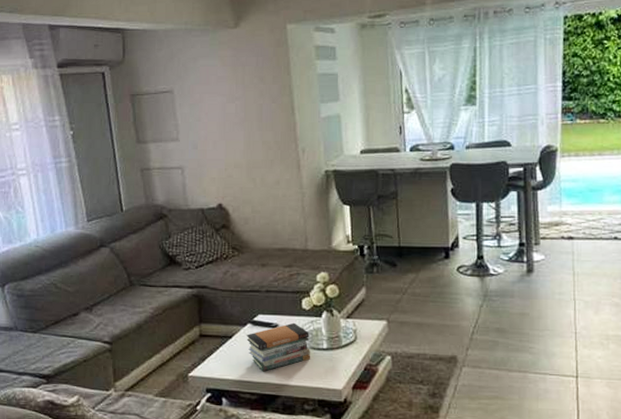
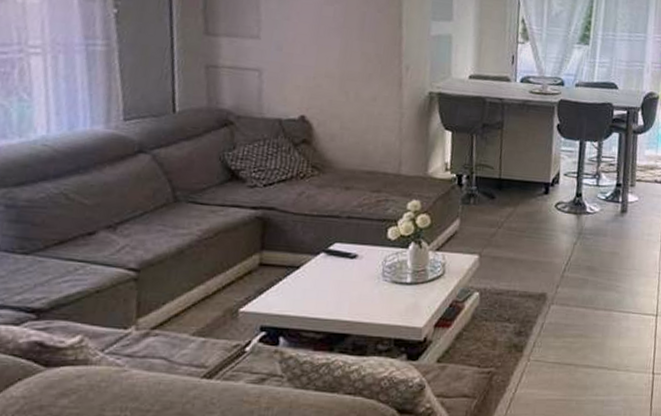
book stack: present [246,322,310,372] -> none [317,253,393,308]

